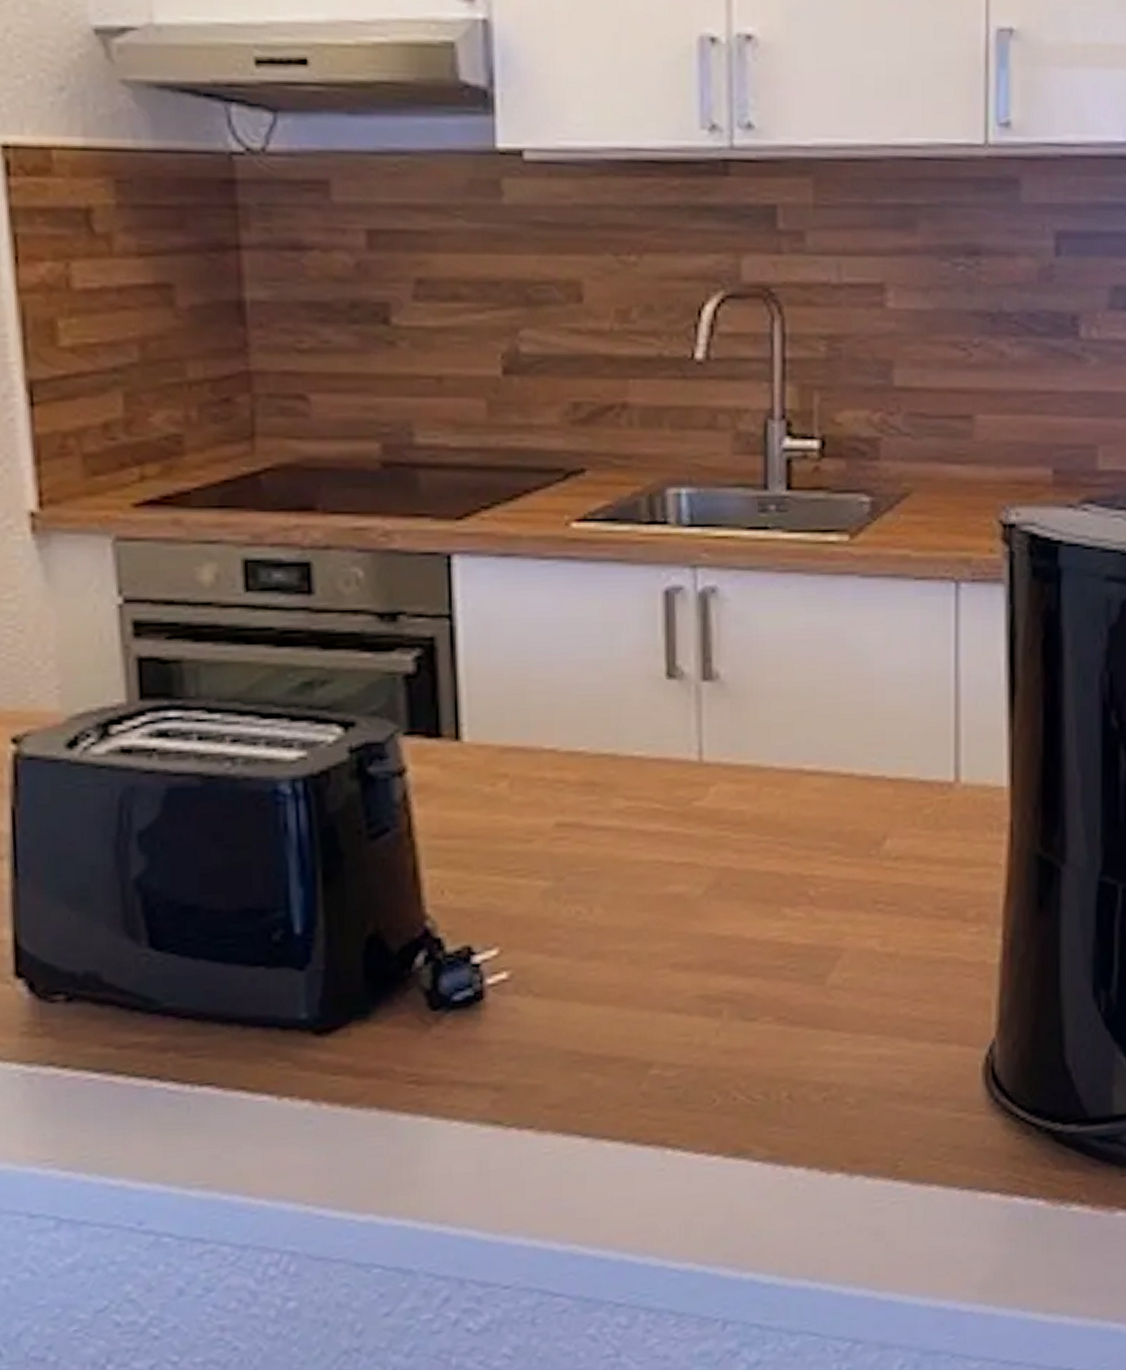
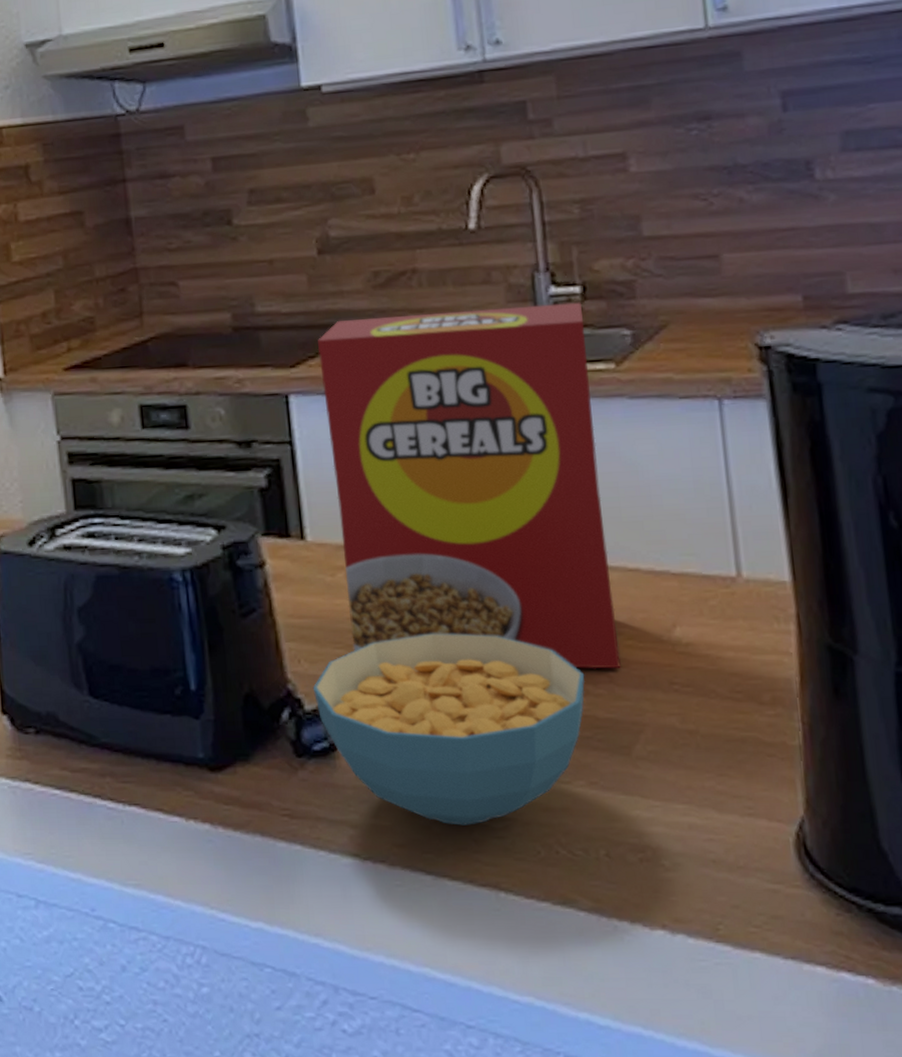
cereal bowl: none [457,852,783,1078] -> present [312,633,585,826]
cereal box: none [494,459,823,890] -> present [317,302,621,669]

